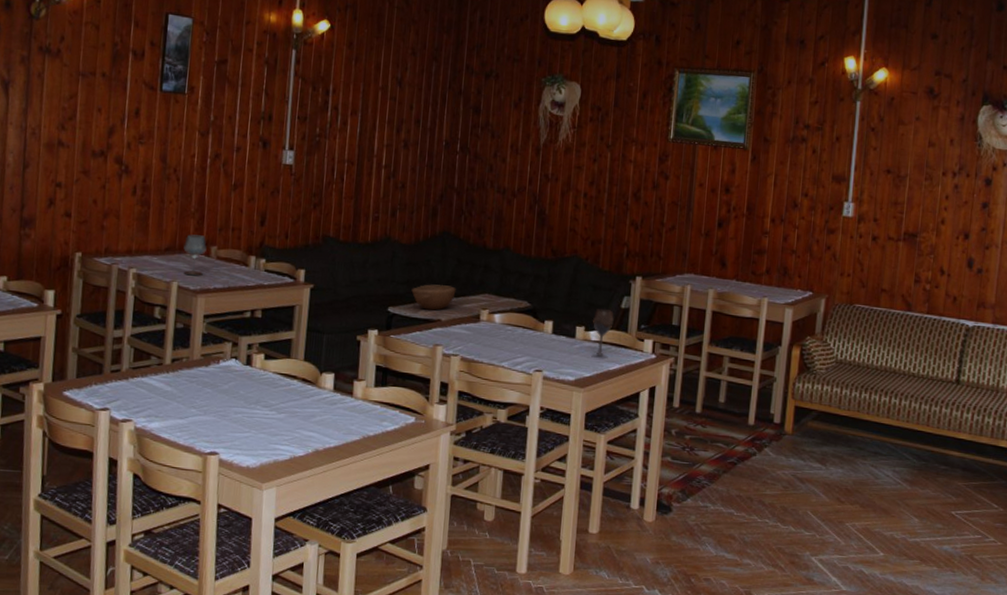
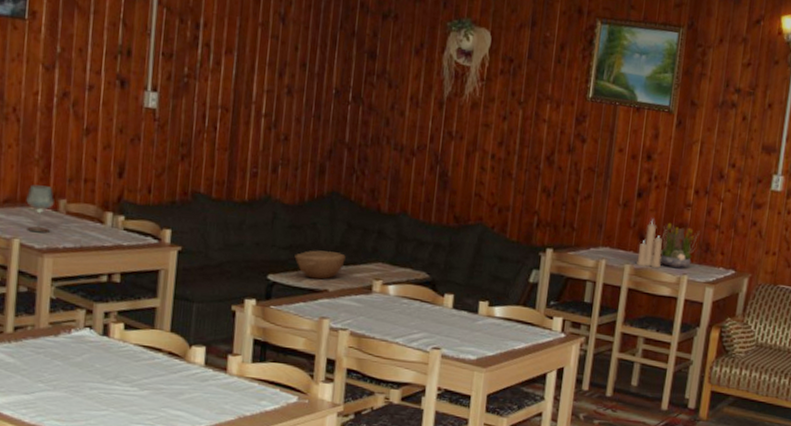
wine glass: present [590,308,614,360] -> none [494,281,521,338]
candle: none [719,247,743,292] -> present [636,220,662,268]
flower arrangement: none [741,249,777,291] -> present [660,222,700,268]

